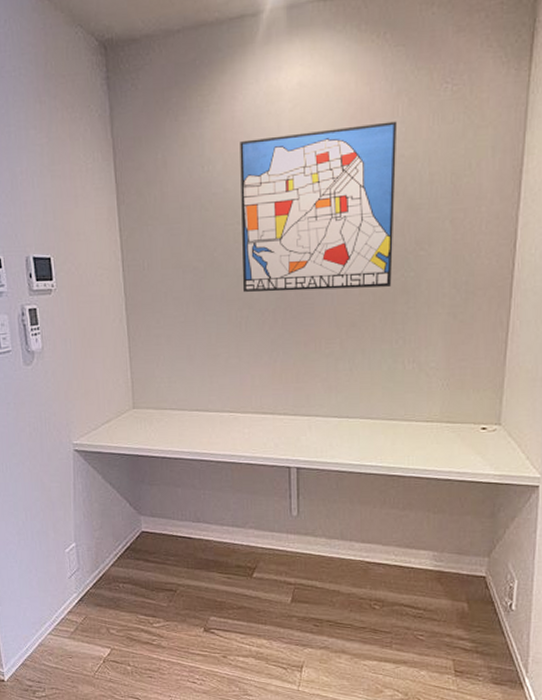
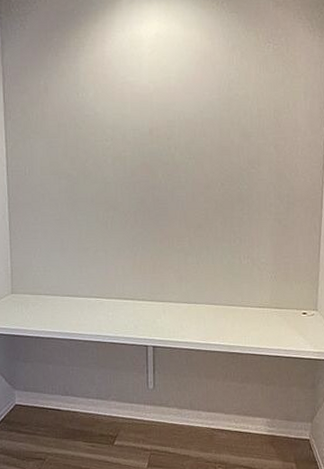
wall art: present [240,121,398,292] -> none [108,68,233,197]

